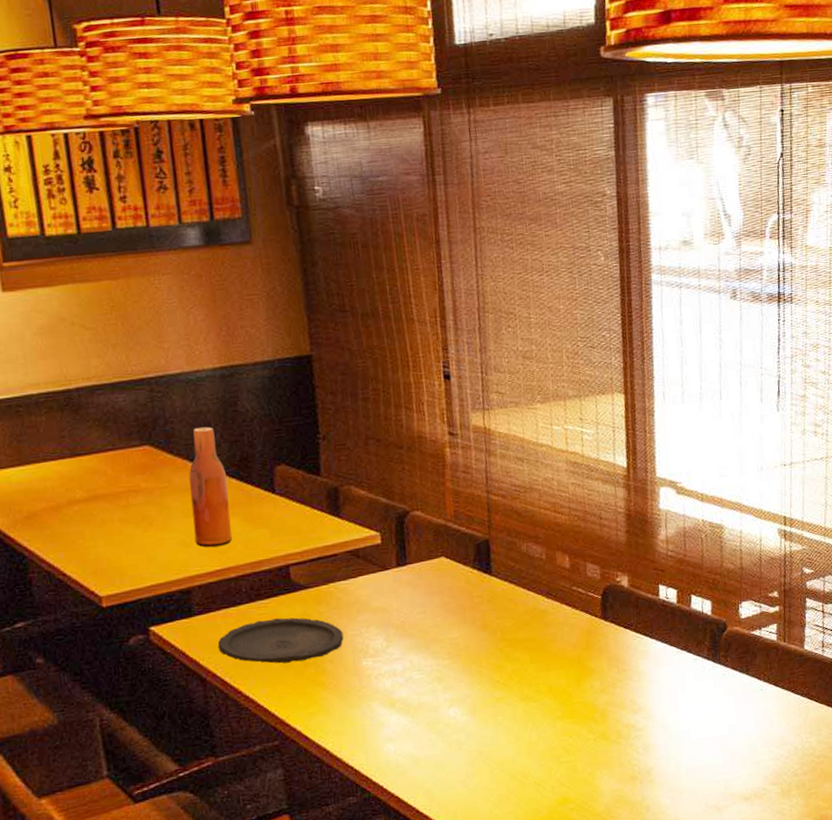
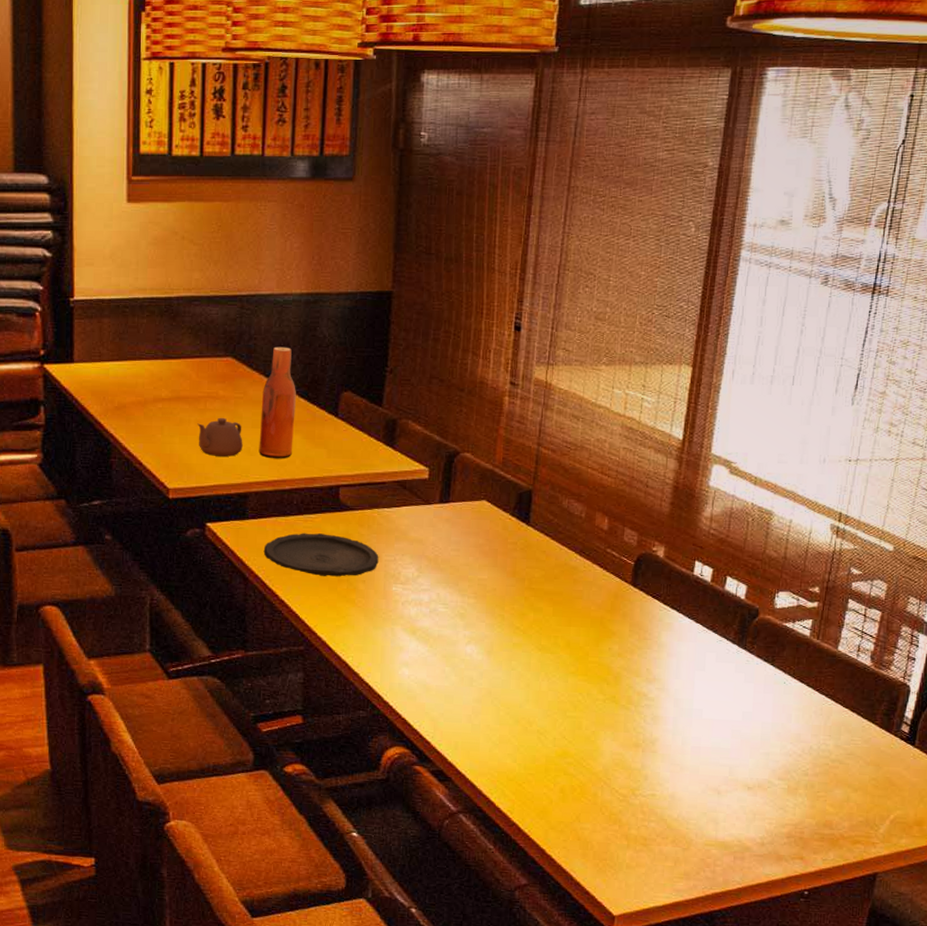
teapot: none [122,511,177,554] -> present [197,417,243,457]

